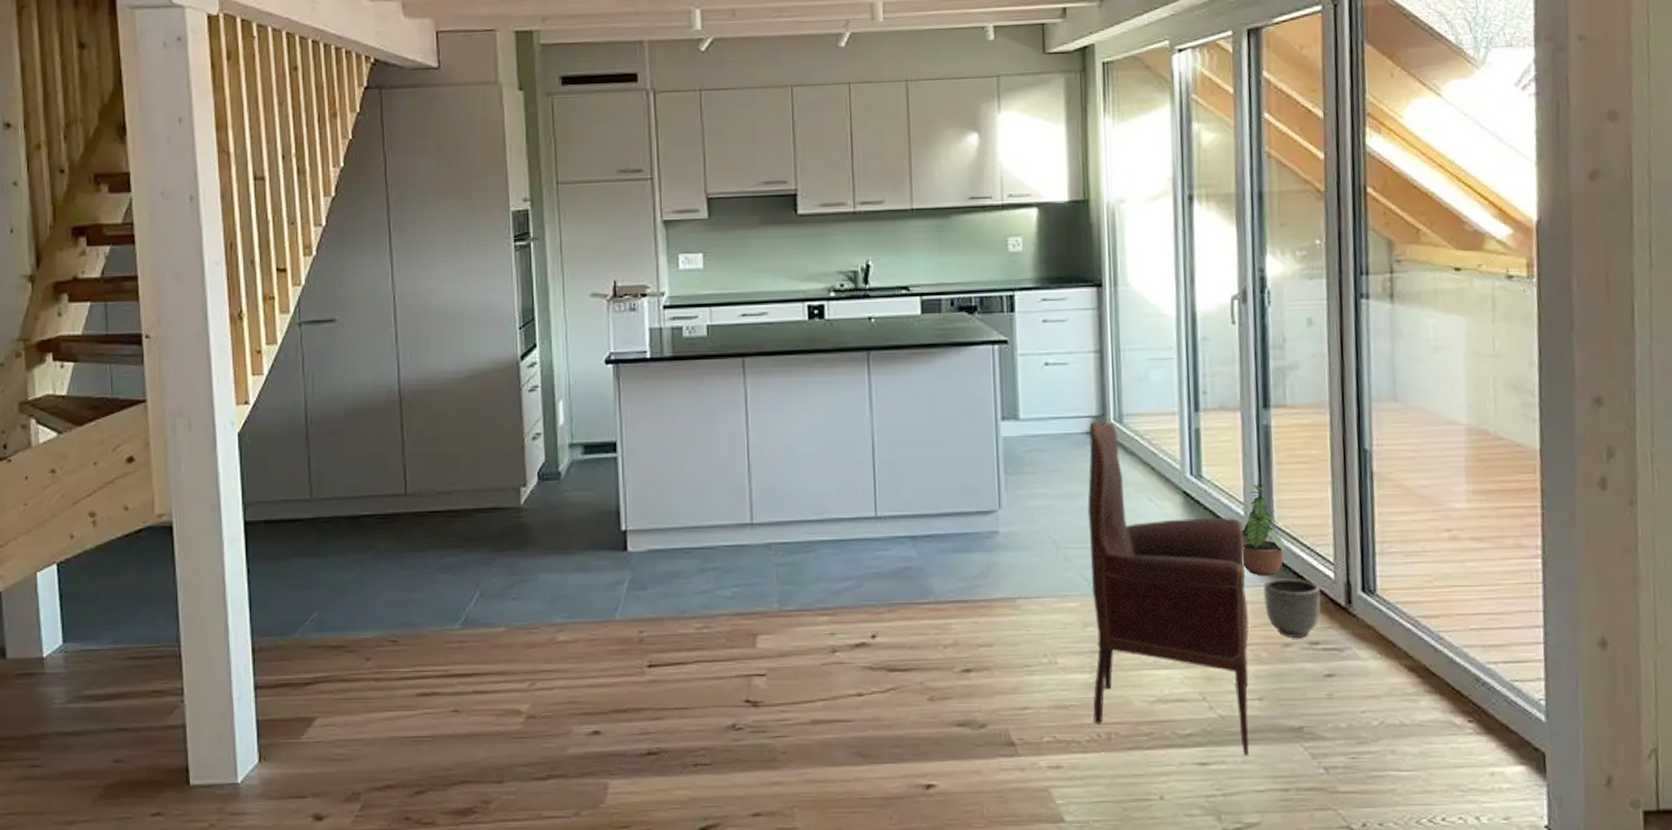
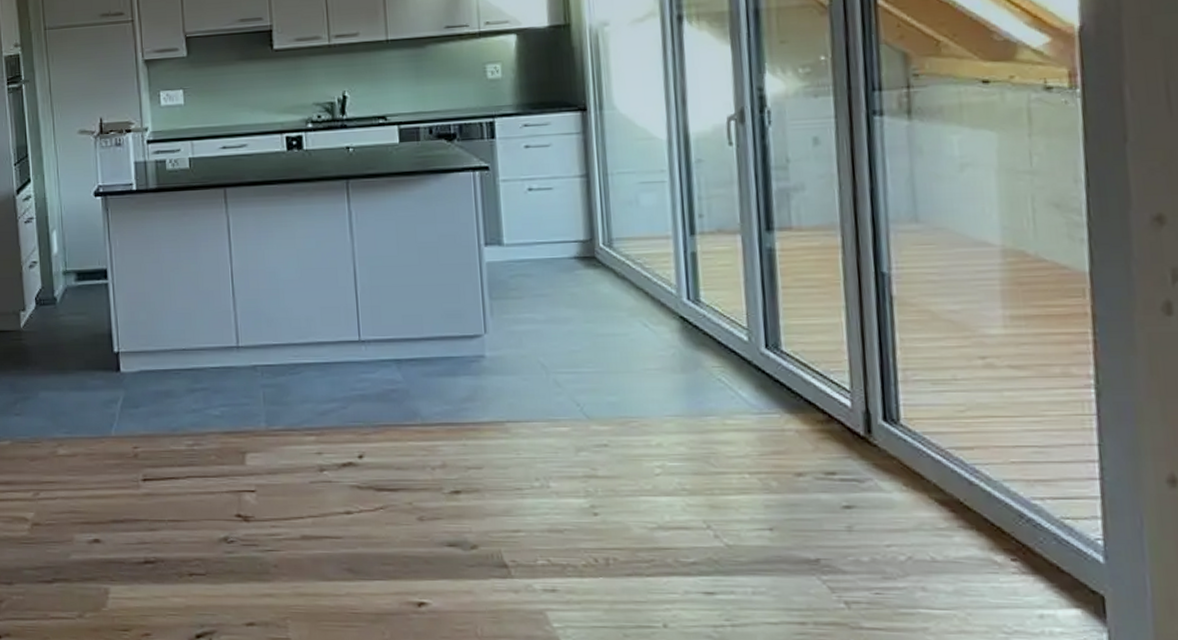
armchair: present [1087,422,1249,756] -> none [577,246,760,587]
potted plant: present [1242,483,1287,576] -> none [746,308,797,403]
planter: present [1263,578,1321,639] -> none [770,406,837,468]

